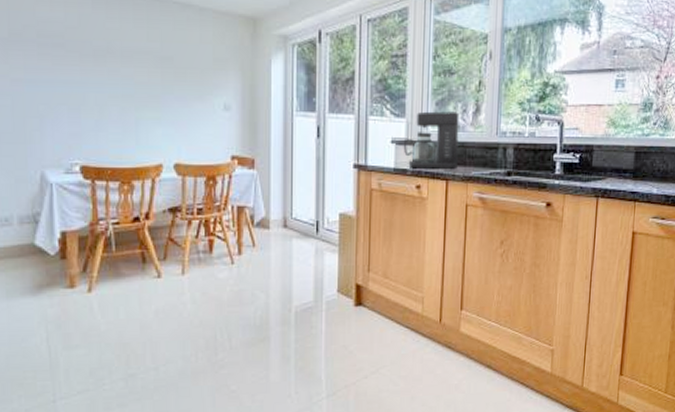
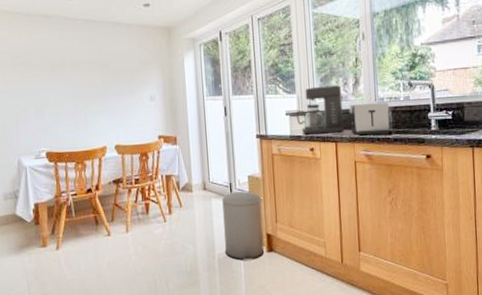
pedal bin: none [304,232,353,316] -> present [222,191,265,262]
toaster: none [465,137,511,175] -> present [349,102,390,136]

